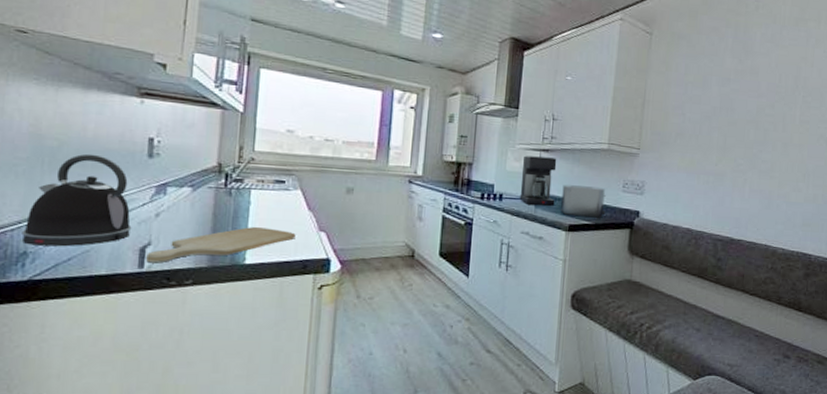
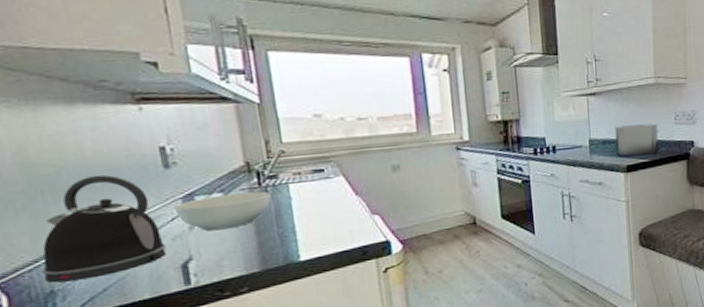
chopping board: present [146,227,296,263] -> none [190,220,348,278]
bowl: none [147,189,234,222] -> present [173,191,272,231]
coffee maker: present [519,155,557,206] -> none [571,101,610,153]

